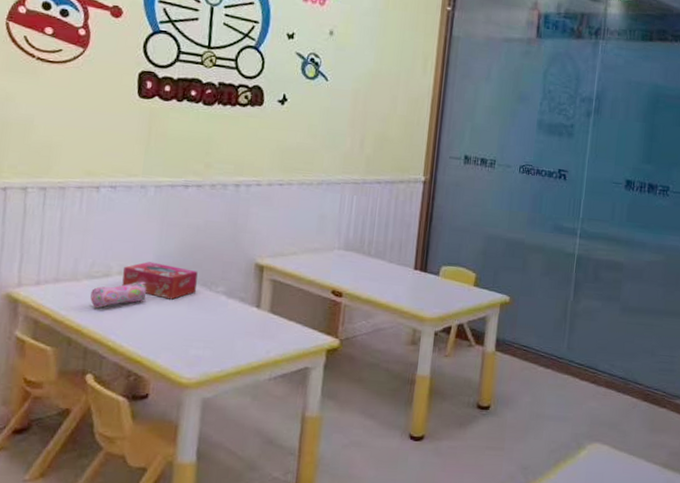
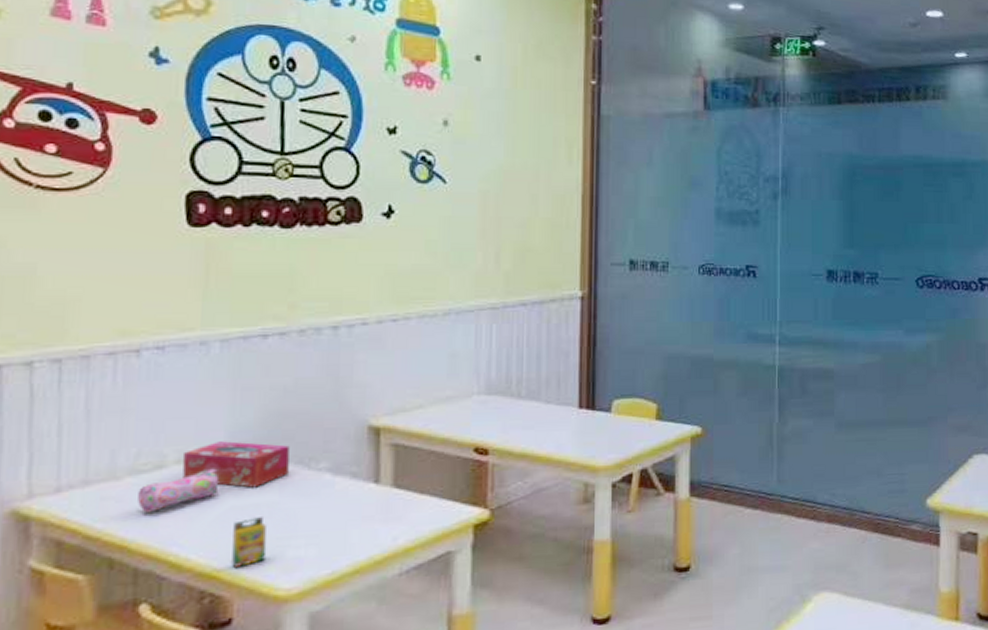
crayon box: none [150,321,177,357] -> present [230,515,267,567]

